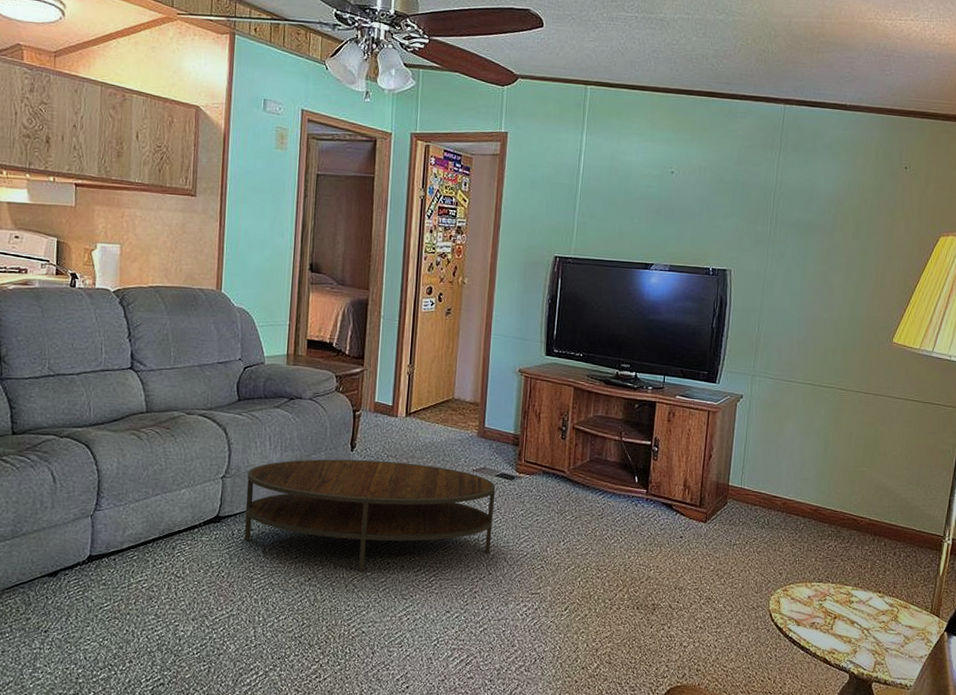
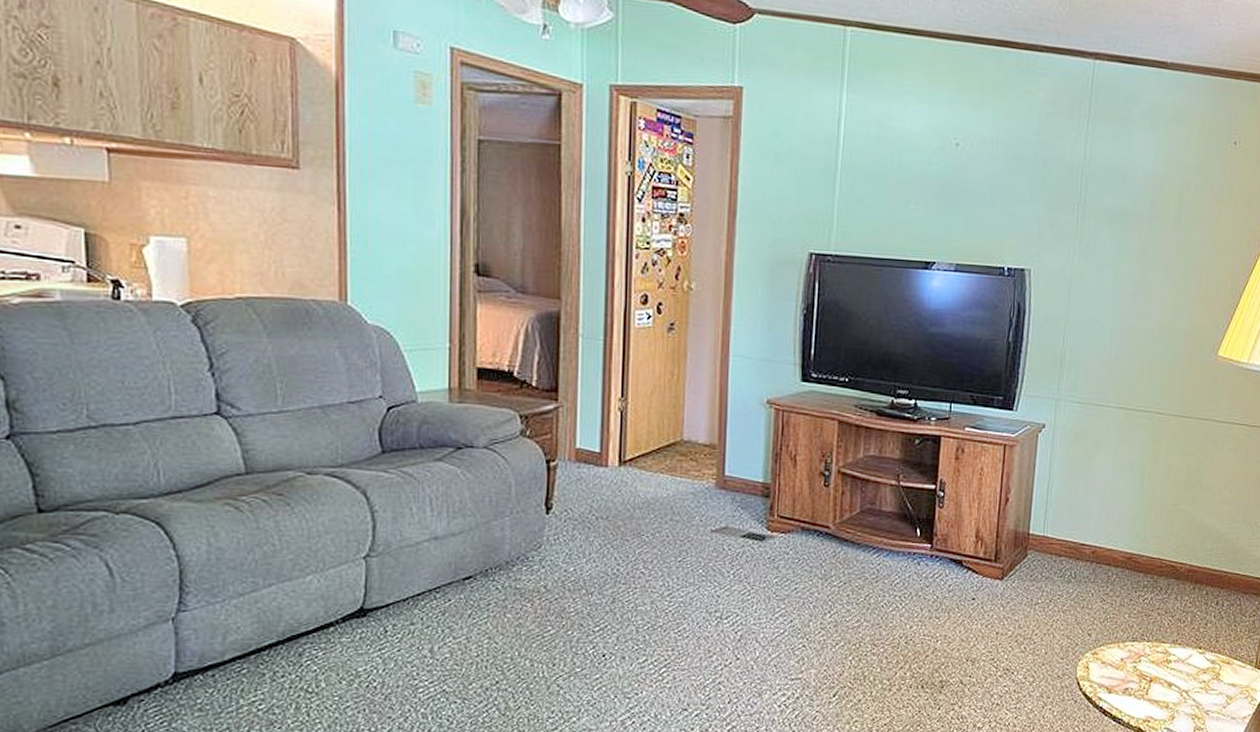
coffee table: present [244,459,496,572] -> none [401,524,742,668]

